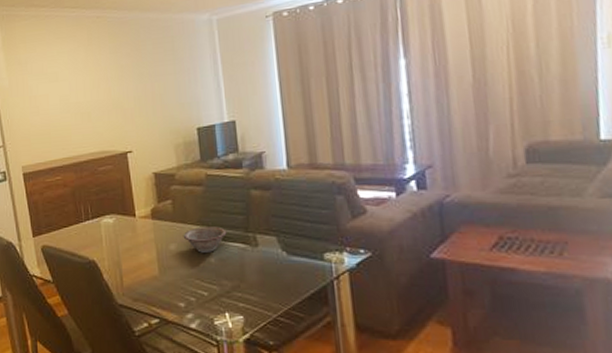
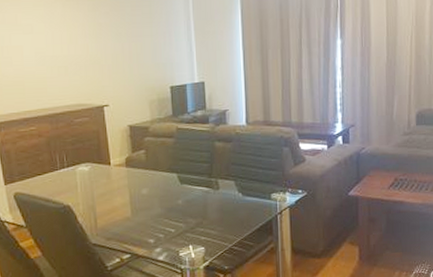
decorative bowl: present [183,226,227,253] -> none [154,173,193,196]

